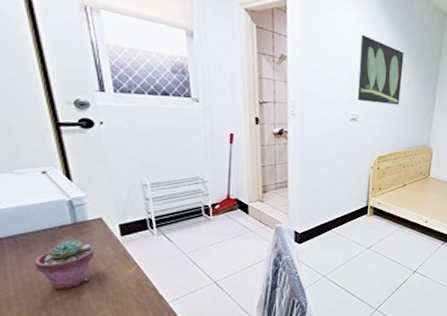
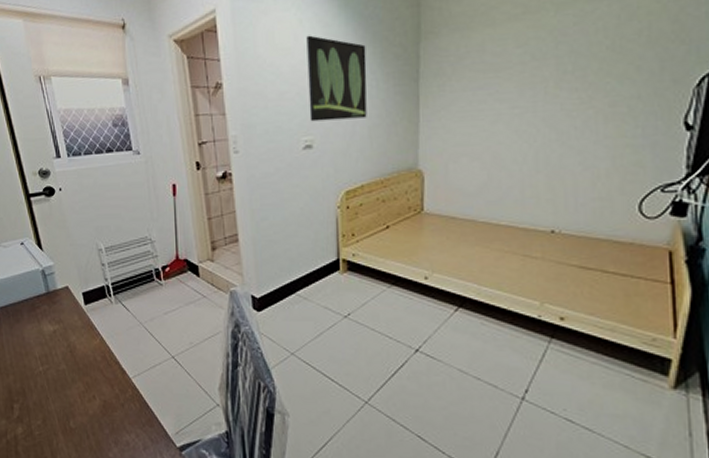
potted succulent: present [34,240,95,290] -> none [21,310,65,360]

